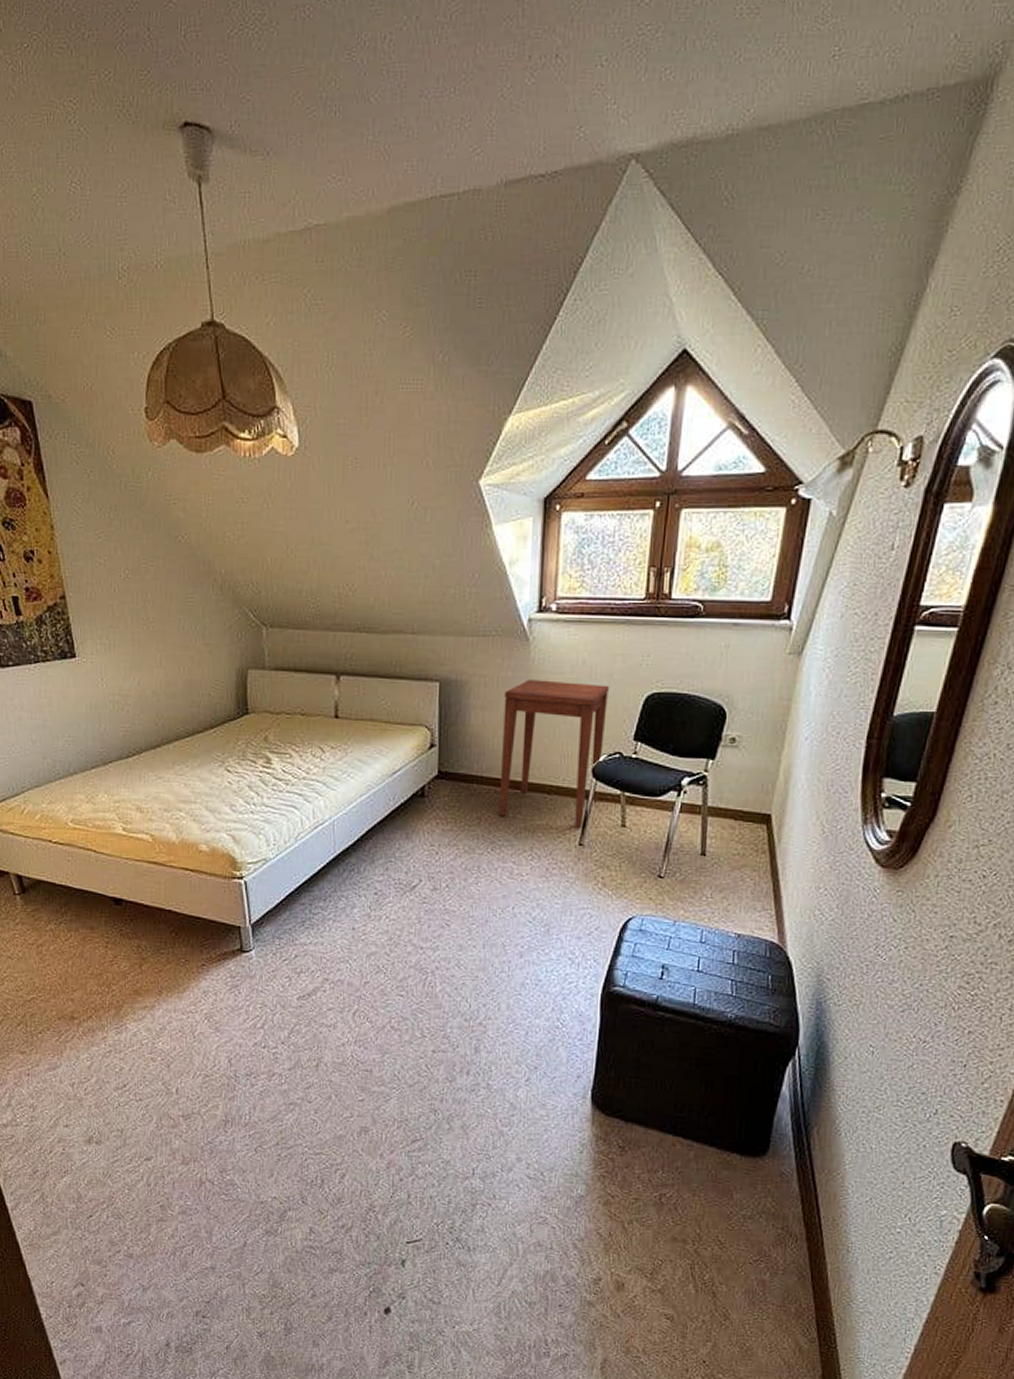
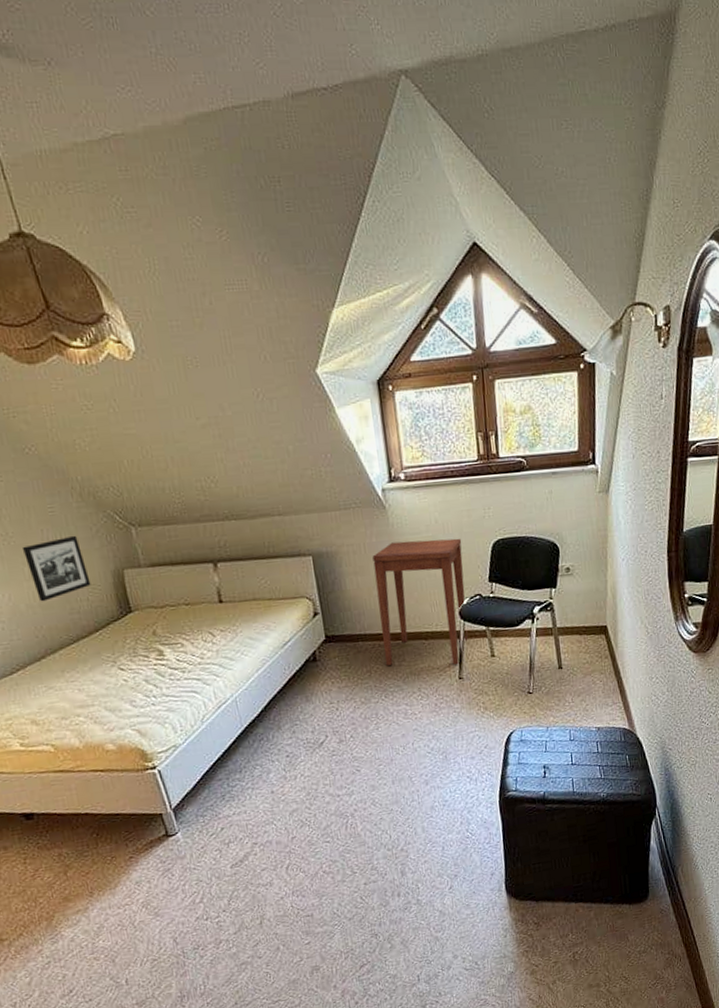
picture frame: none [160,628,215,691] -> present [23,535,91,602]

